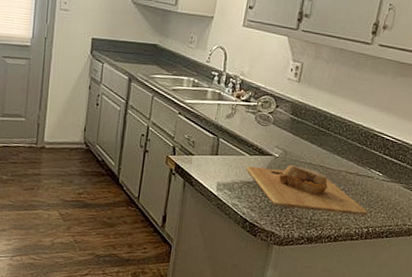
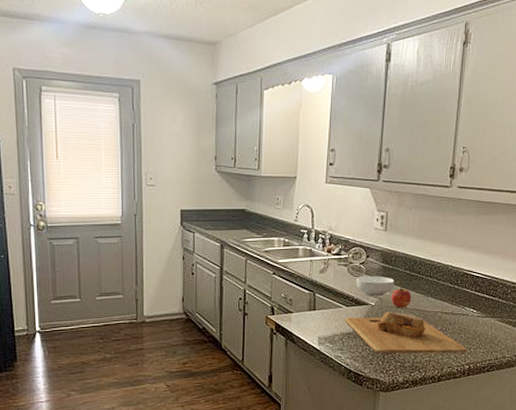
cereal bowl: none [262,125,302,149] -> present [356,275,395,297]
apple: none [296,141,318,163] -> present [391,287,412,308]

